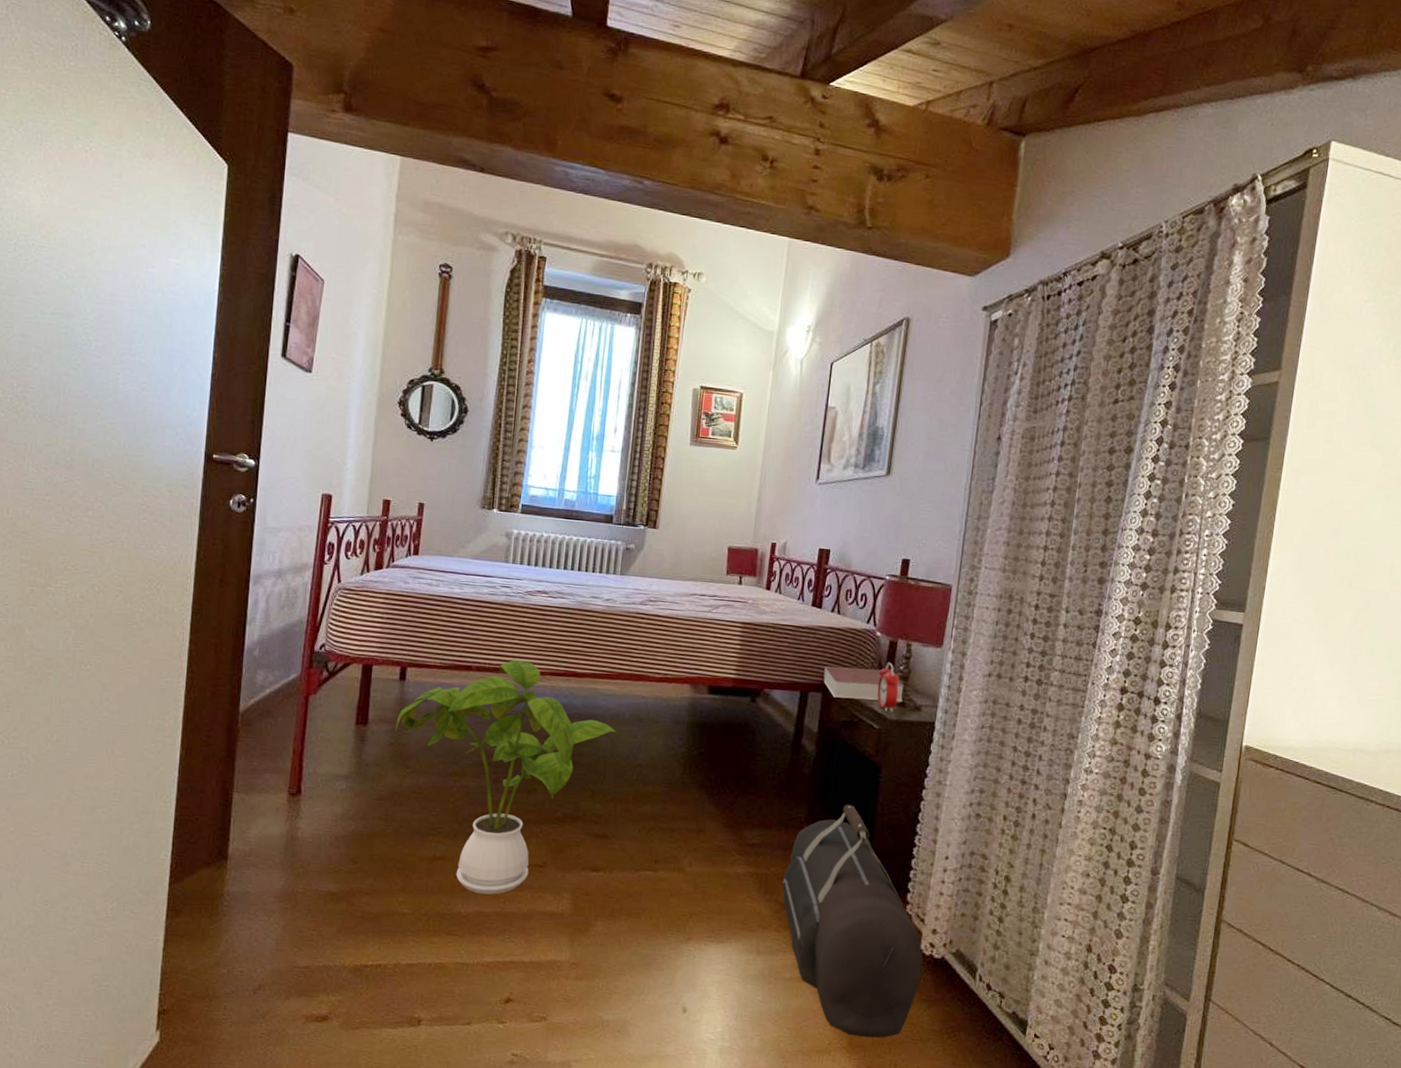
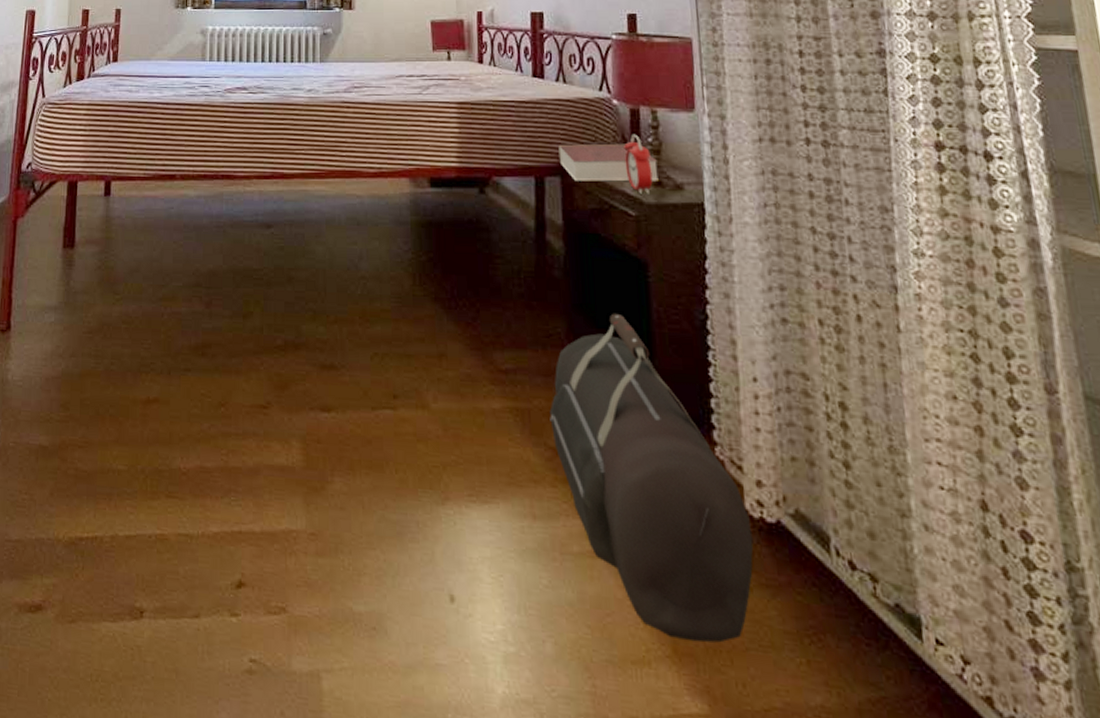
house plant: present [394,660,619,895] -> none [101,165,336,445]

